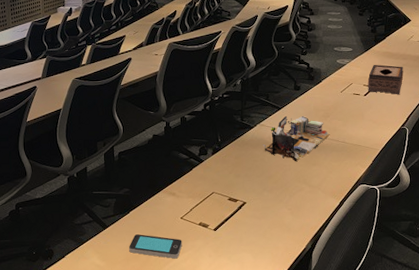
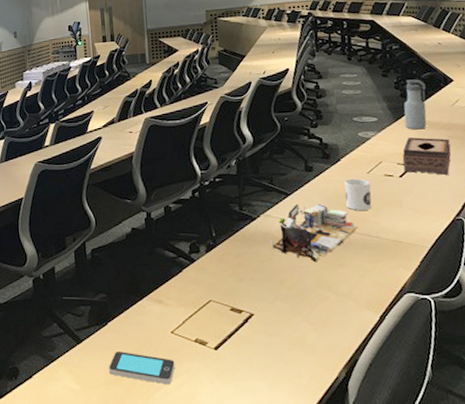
mug: none [322,96,342,122] -> present [344,178,372,211]
water bottle: none [372,18,390,59] -> present [403,79,427,130]

